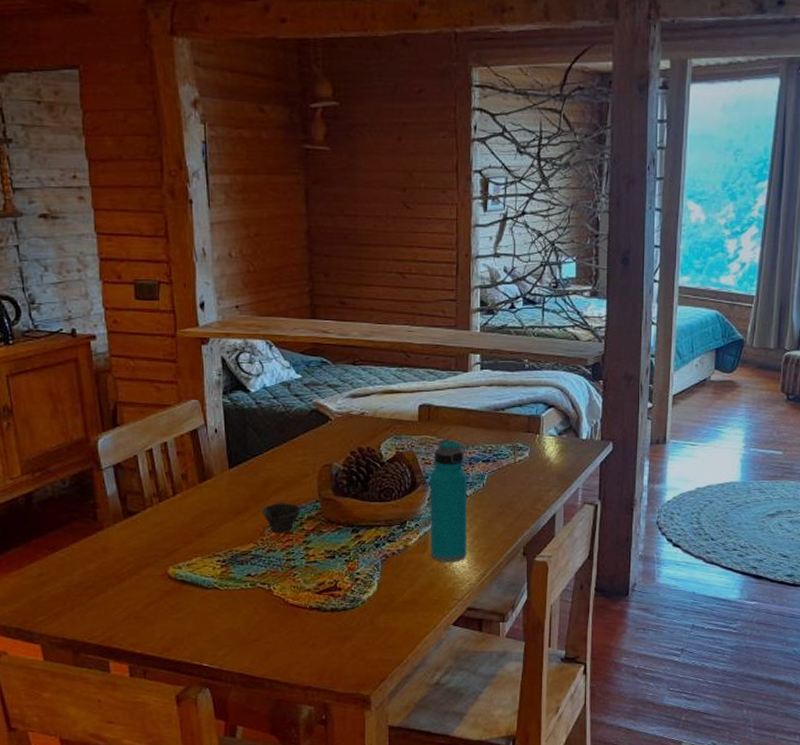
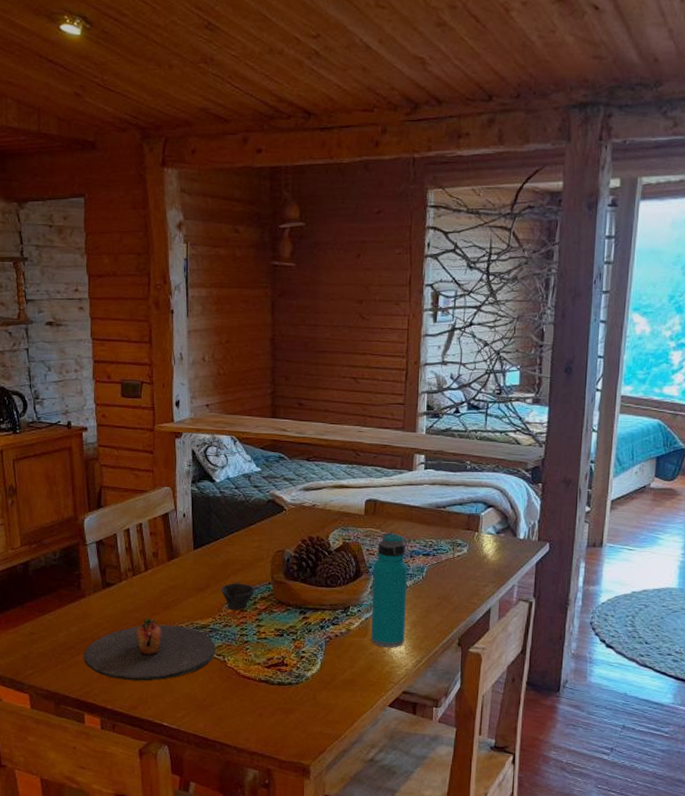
plate: none [105,547,259,620] -> present [84,617,216,681]

